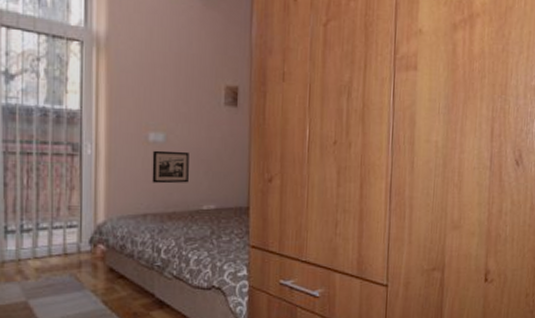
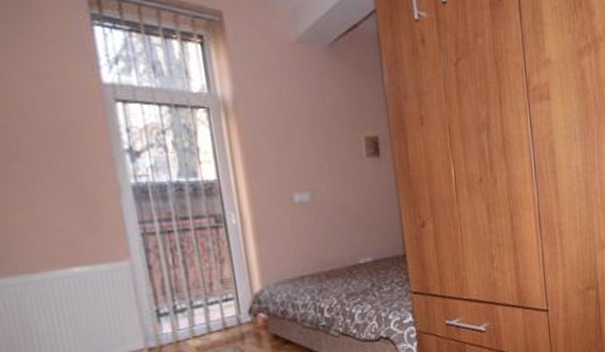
picture frame: present [152,150,189,184] -> none [300,208,341,244]

